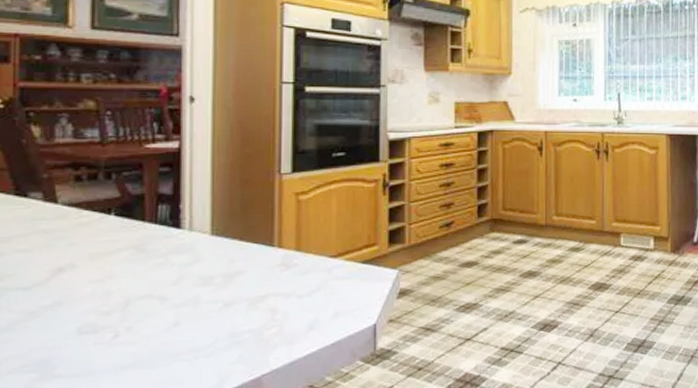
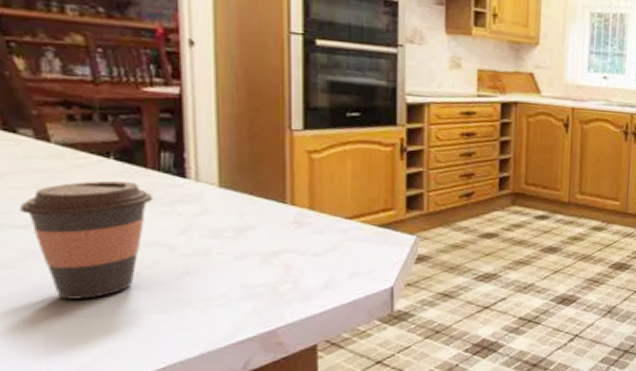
coffee cup: none [23,235,149,360] -> present [19,180,154,299]

